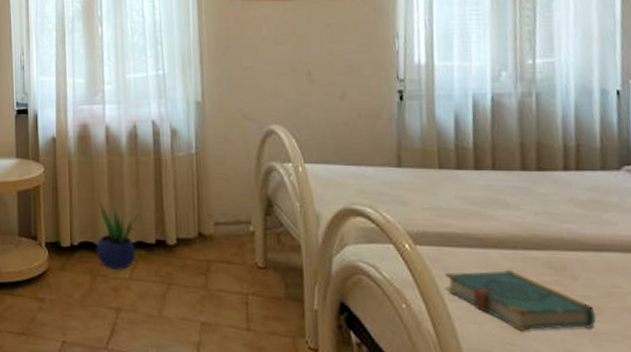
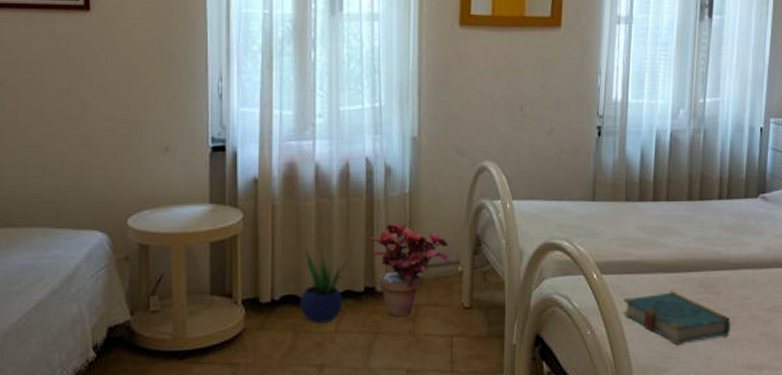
potted plant: none [159,180,238,271] -> present [370,221,448,317]

